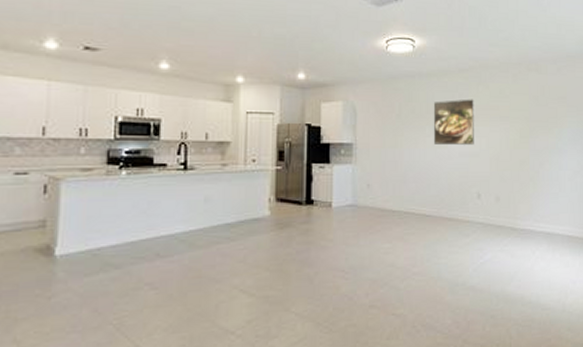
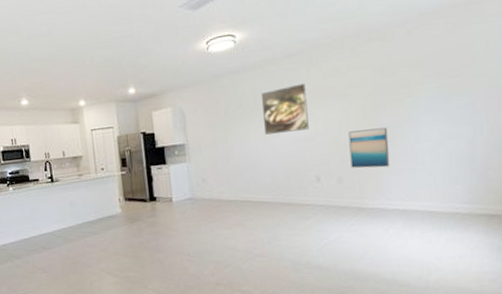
wall art: none [507,152,540,190] -> present [348,127,390,169]

